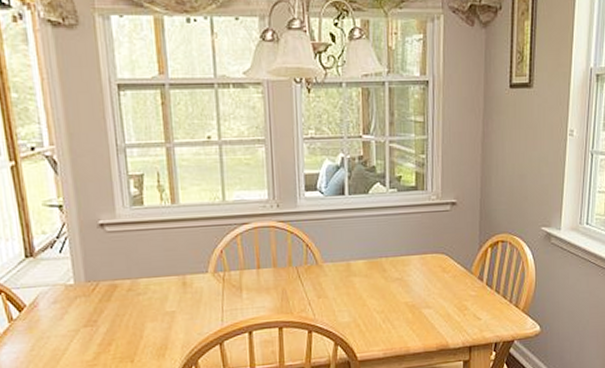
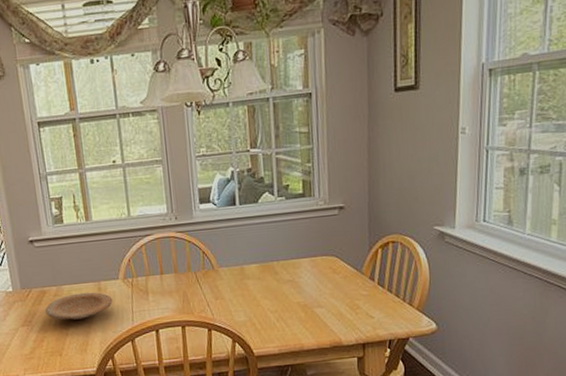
plate: none [115,287,200,320] -> present [45,292,113,320]

